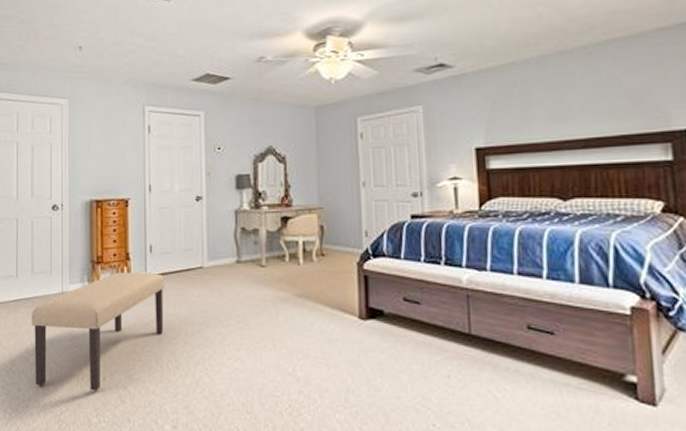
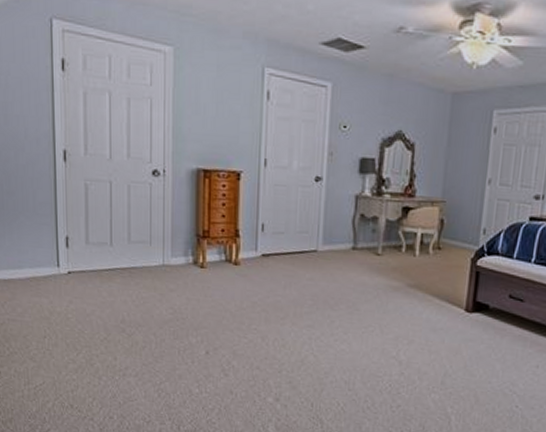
bench: present [31,272,165,391] -> none [128,248,276,364]

